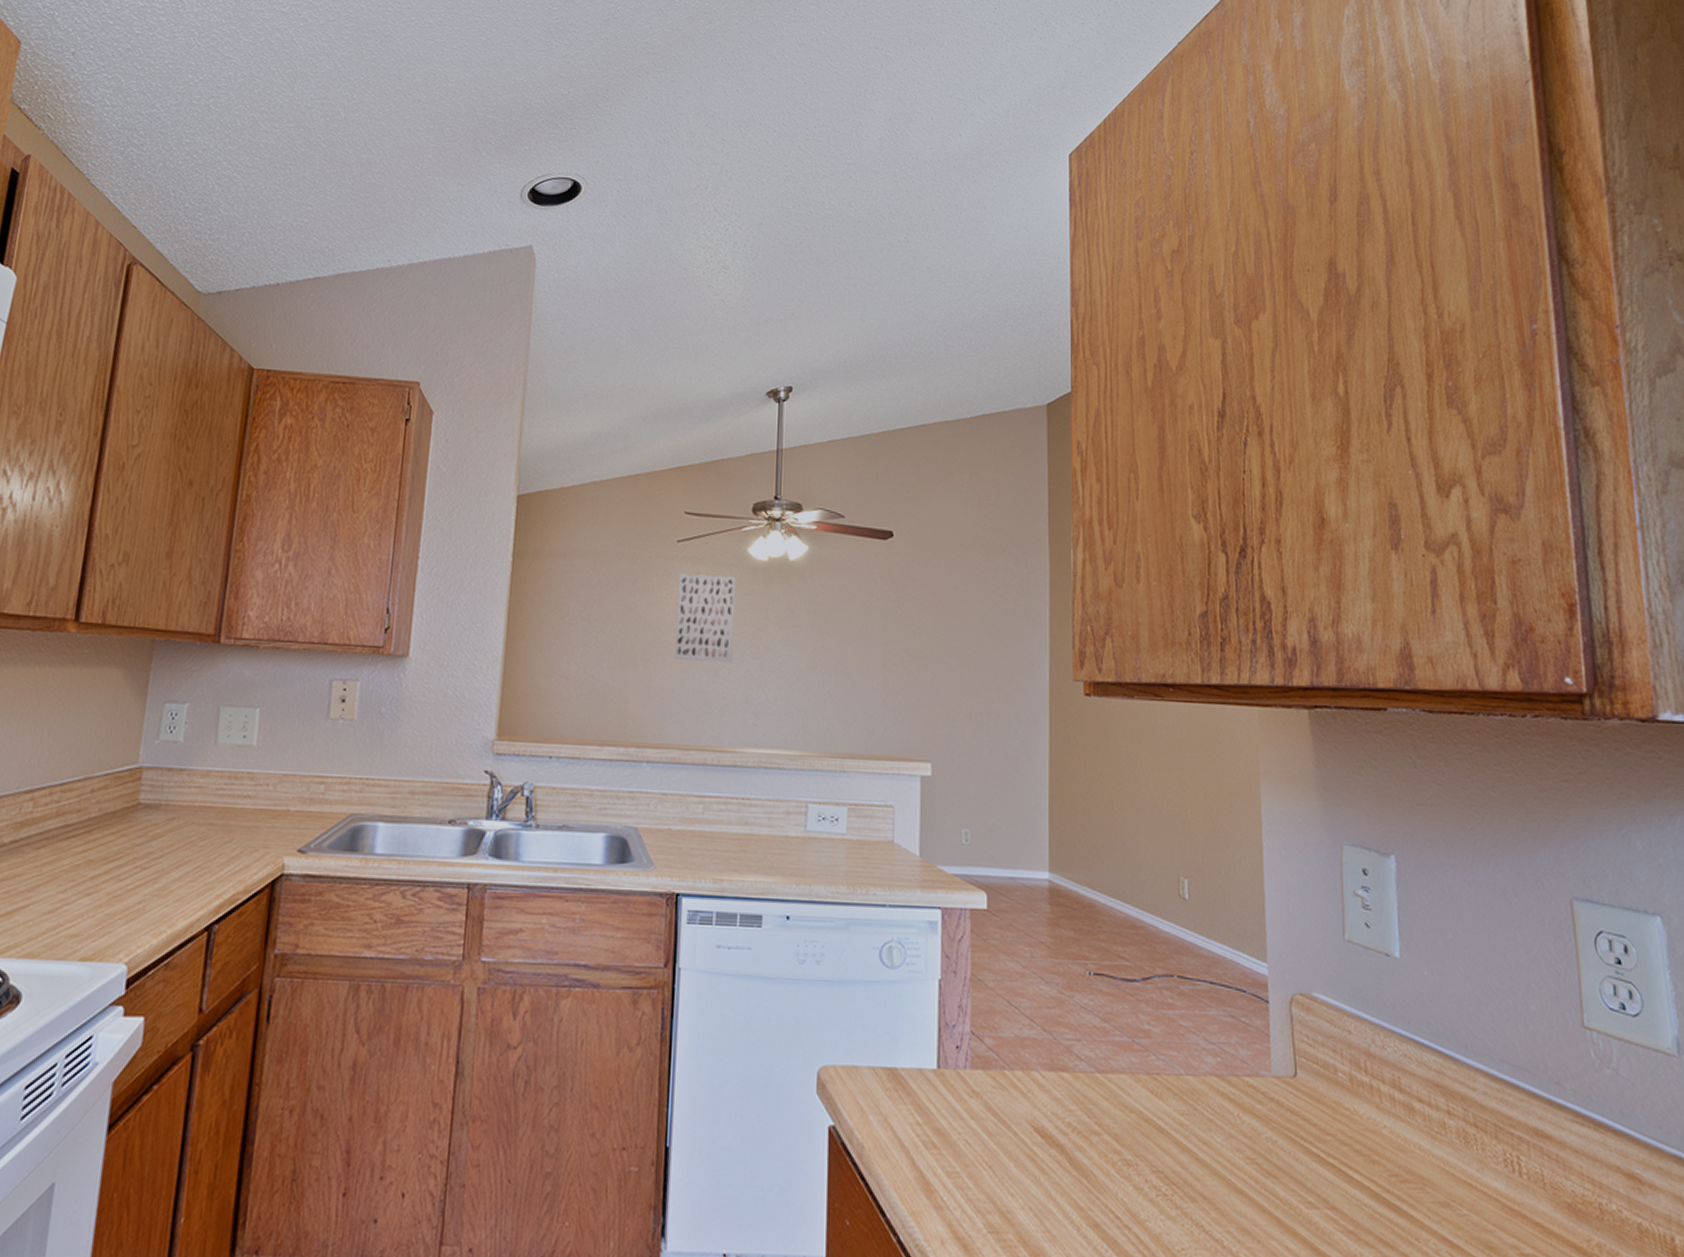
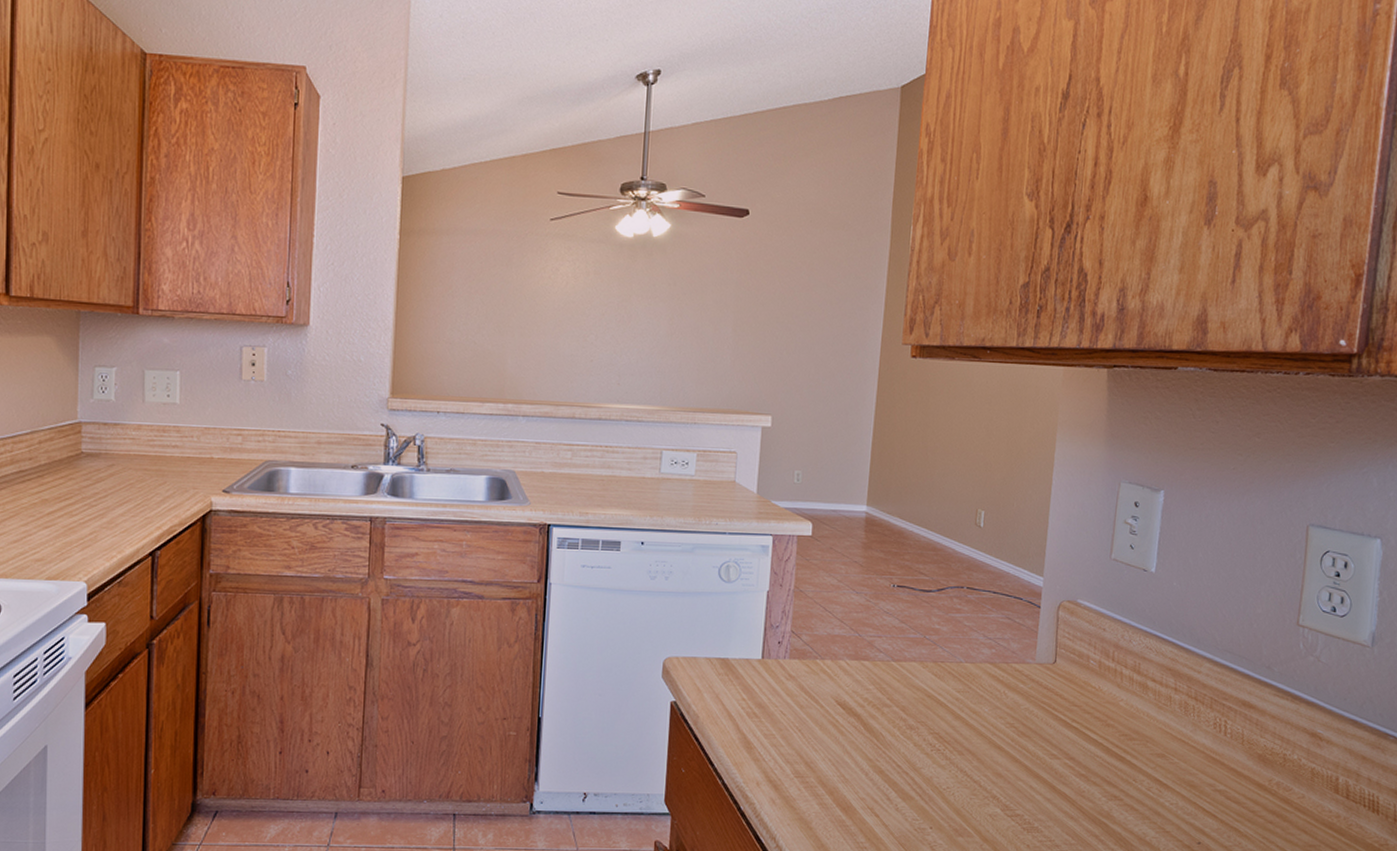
wall art: present [675,573,736,663] -> none [548,249,604,330]

